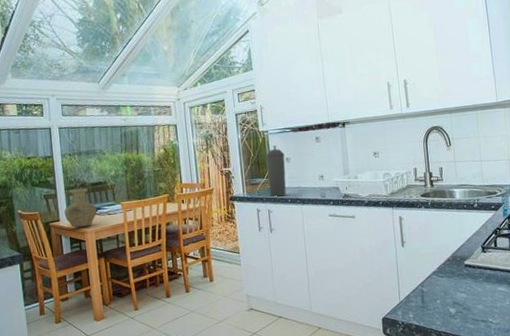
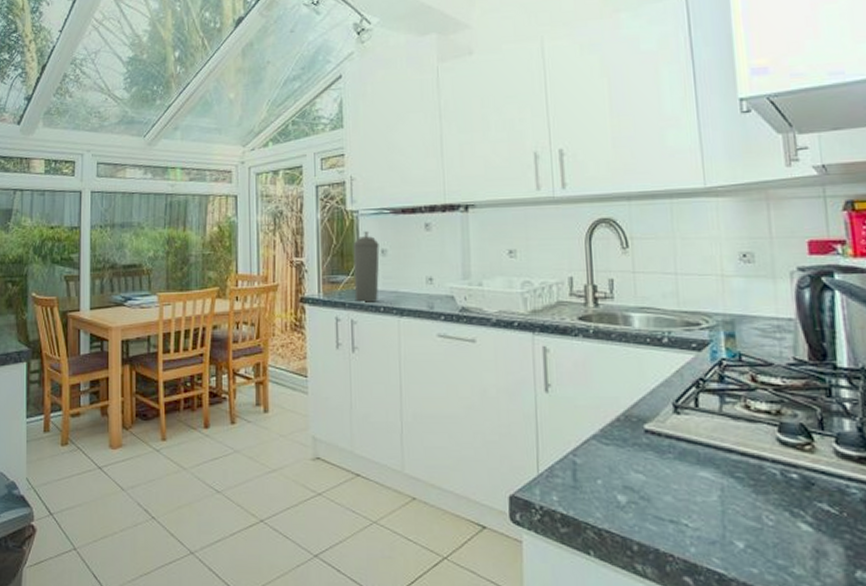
vase: present [64,188,97,228] -> none [86,271,126,322]

